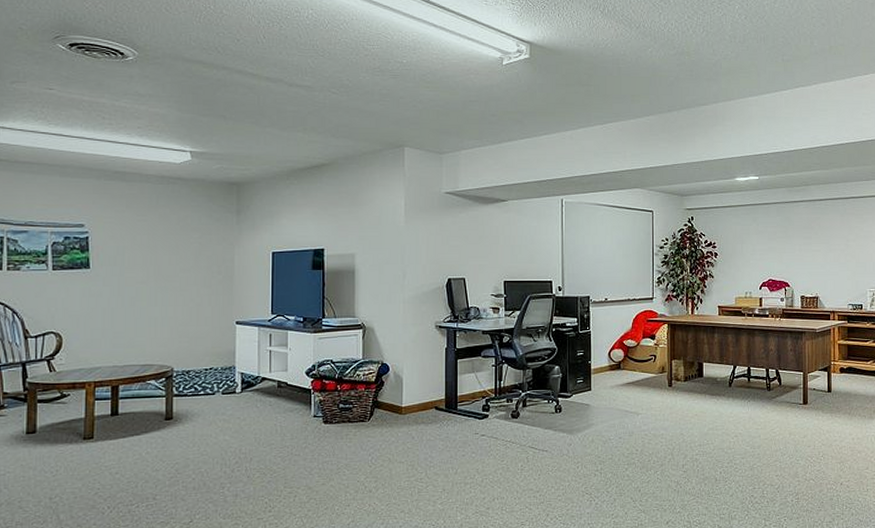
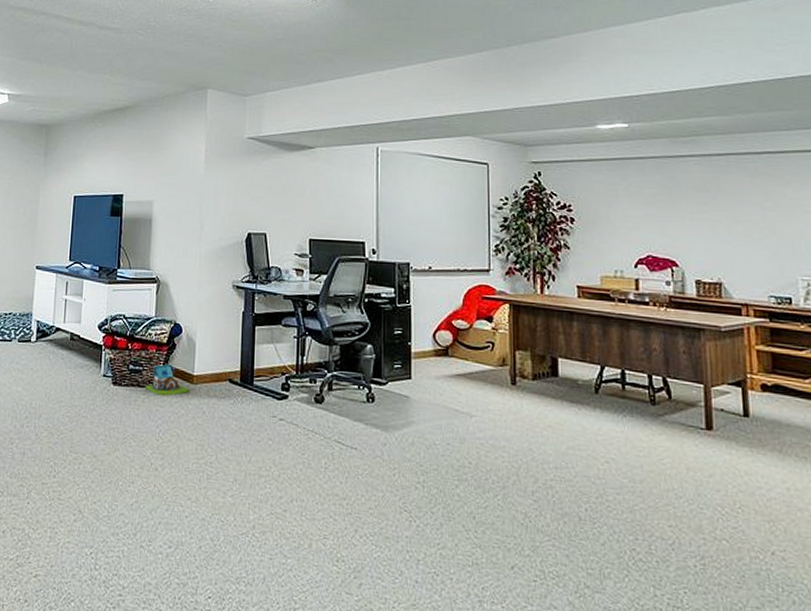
toy house: none [355,399,400,428] -> present [144,363,191,396]

